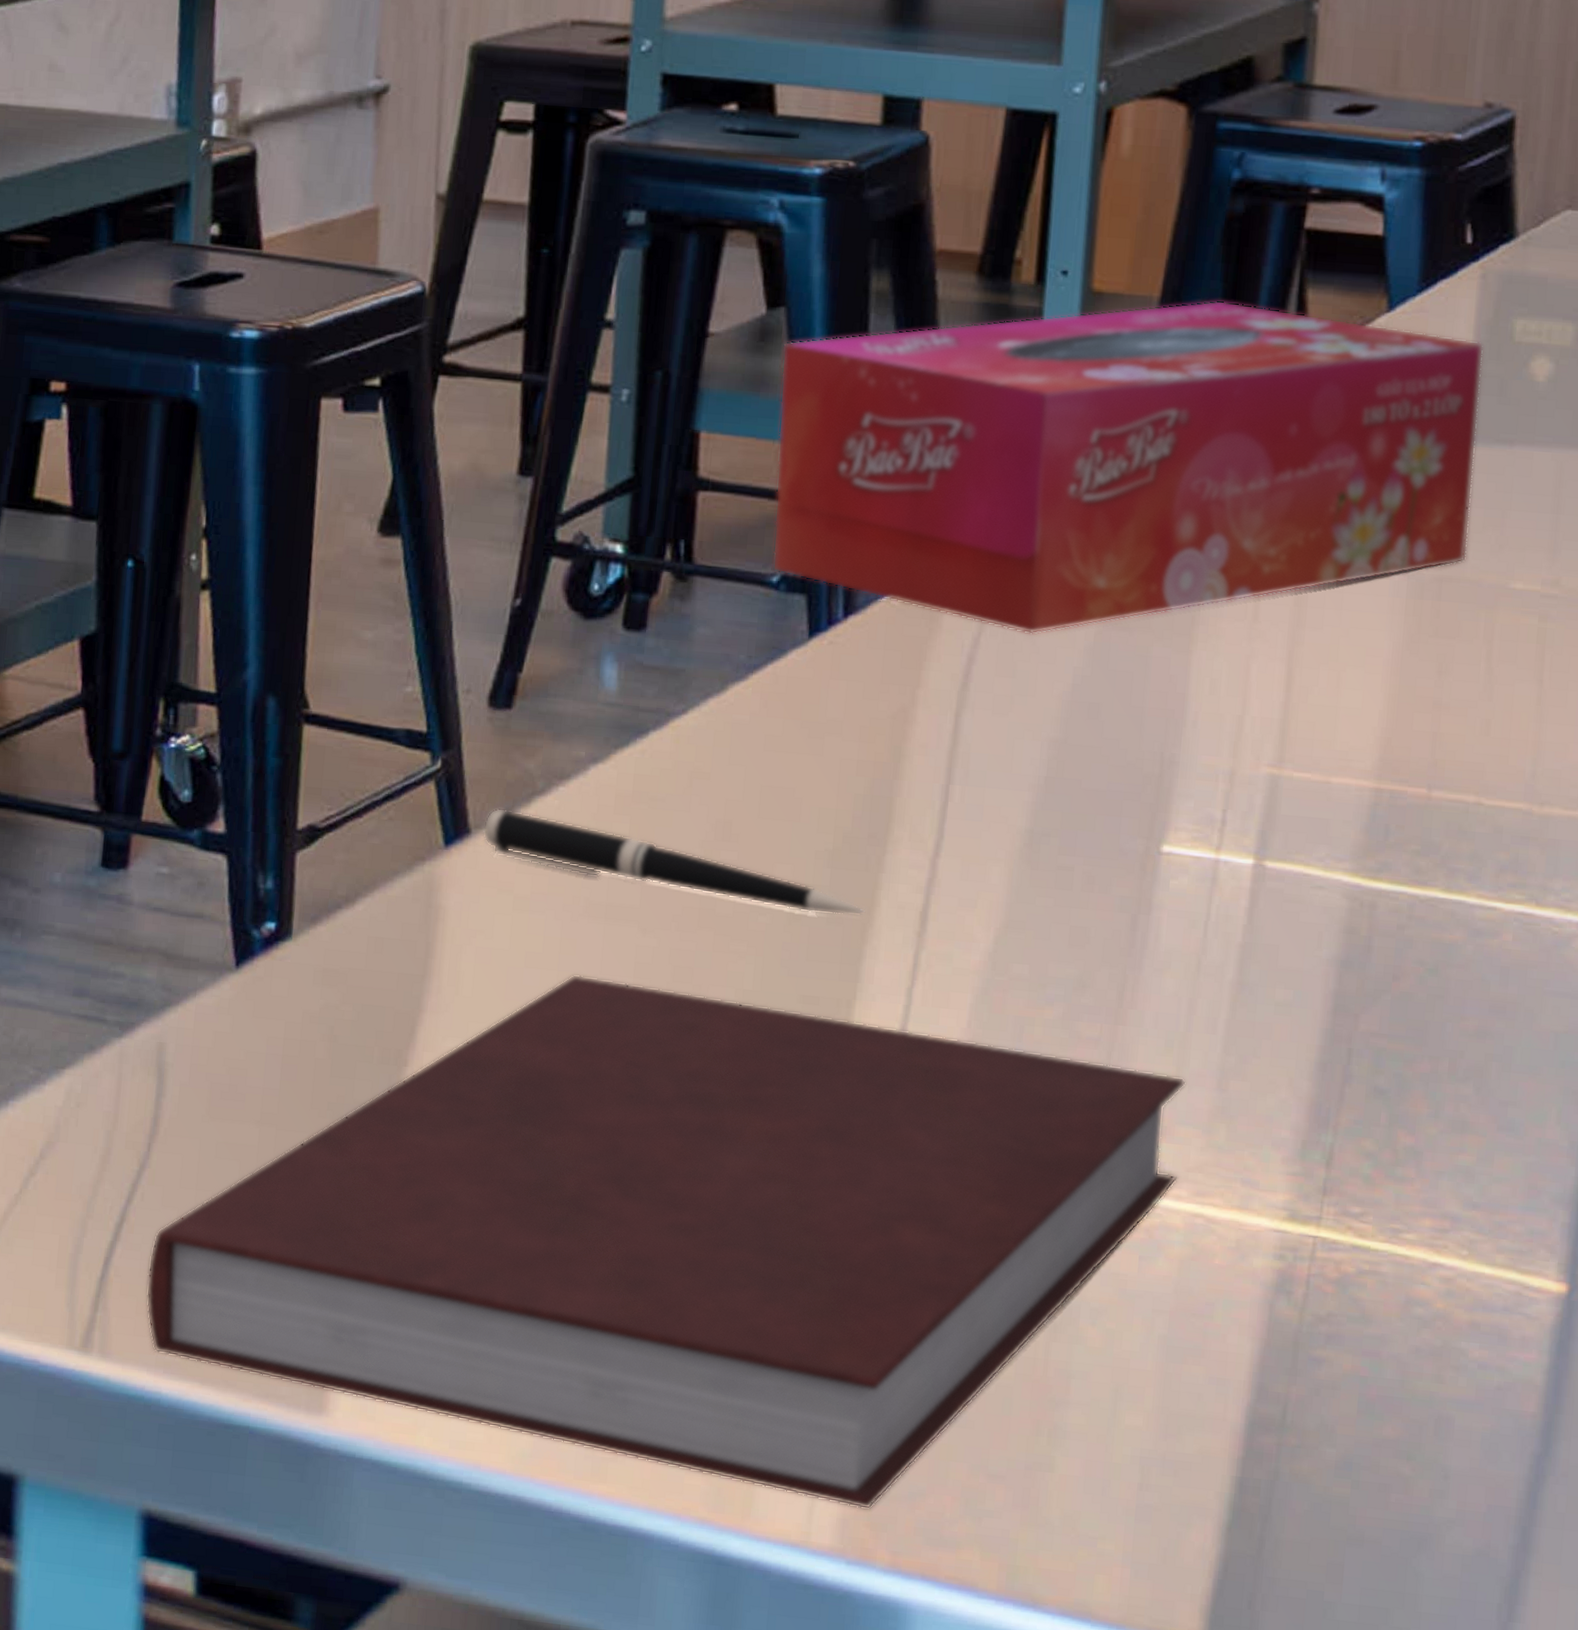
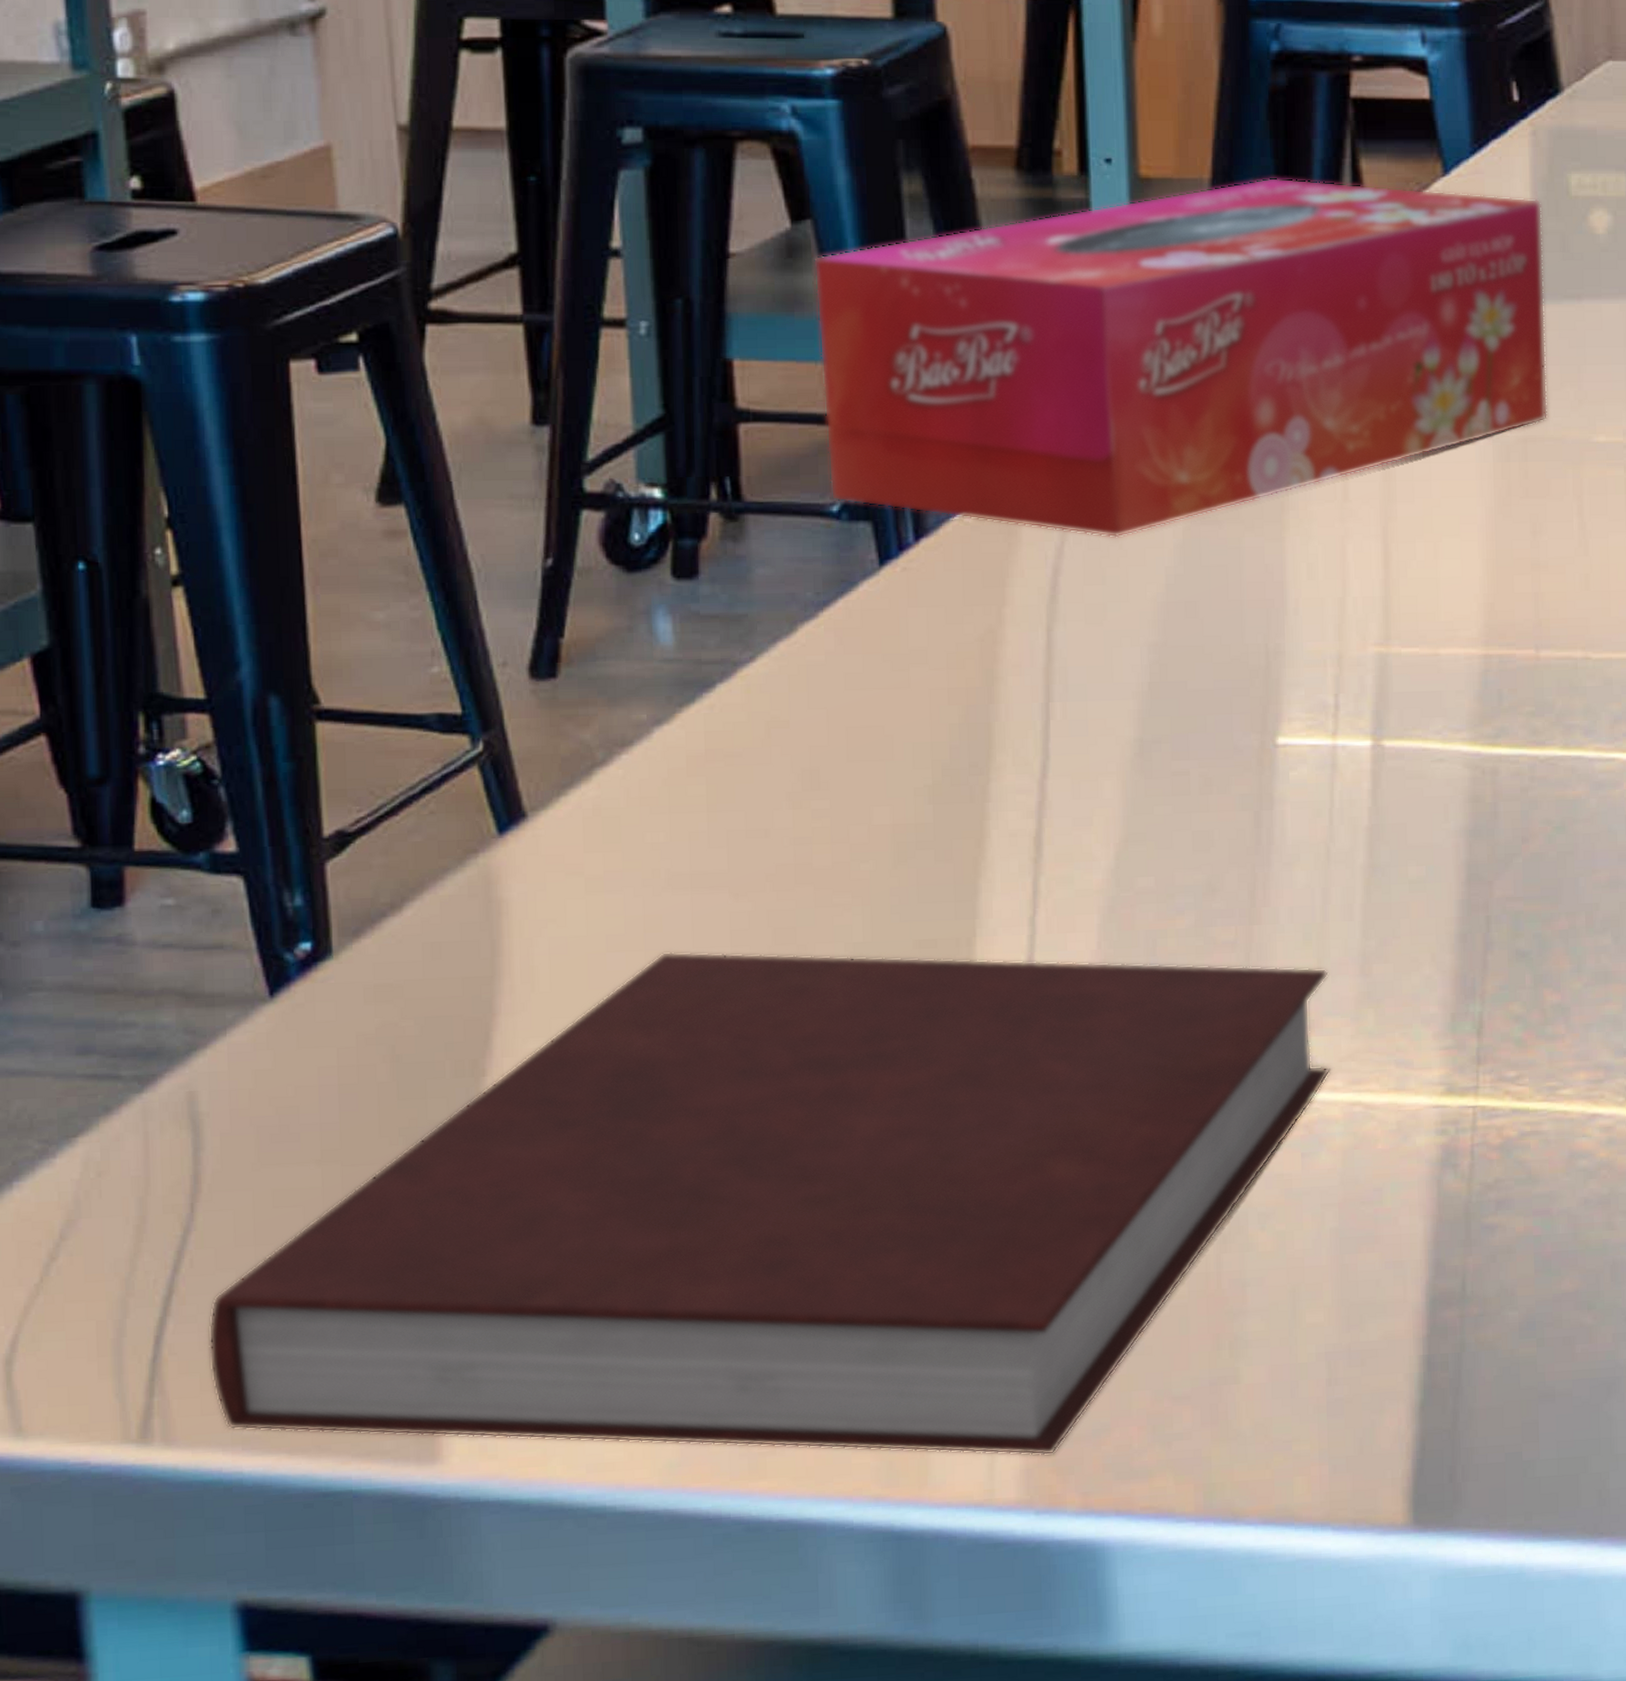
pen: present [483,807,865,916] -> none [541,785,975,853]

